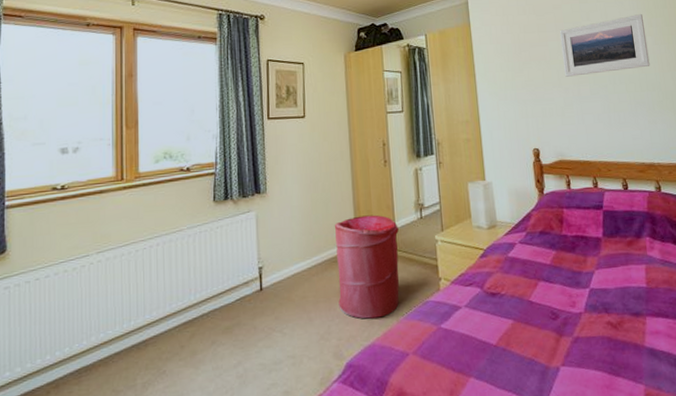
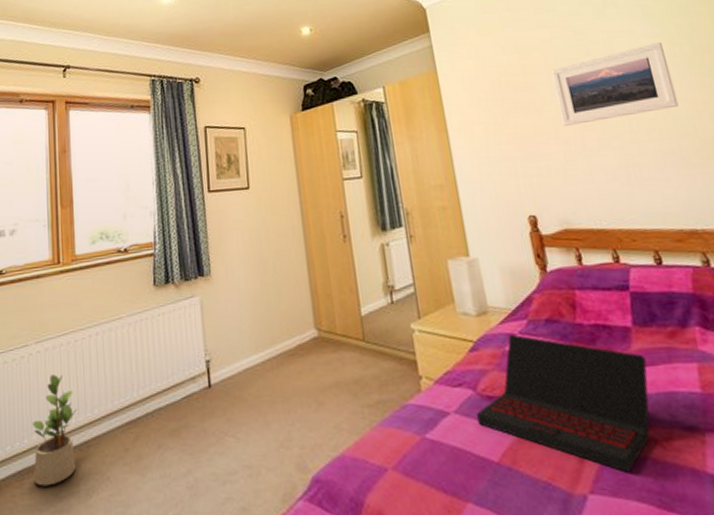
potted plant: none [92,281,137,383] -> present [33,374,78,487]
laundry hamper: present [334,214,400,319] -> none [289,299,372,425]
laptop: none [482,243,610,349] -> present [477,334,651,473]

